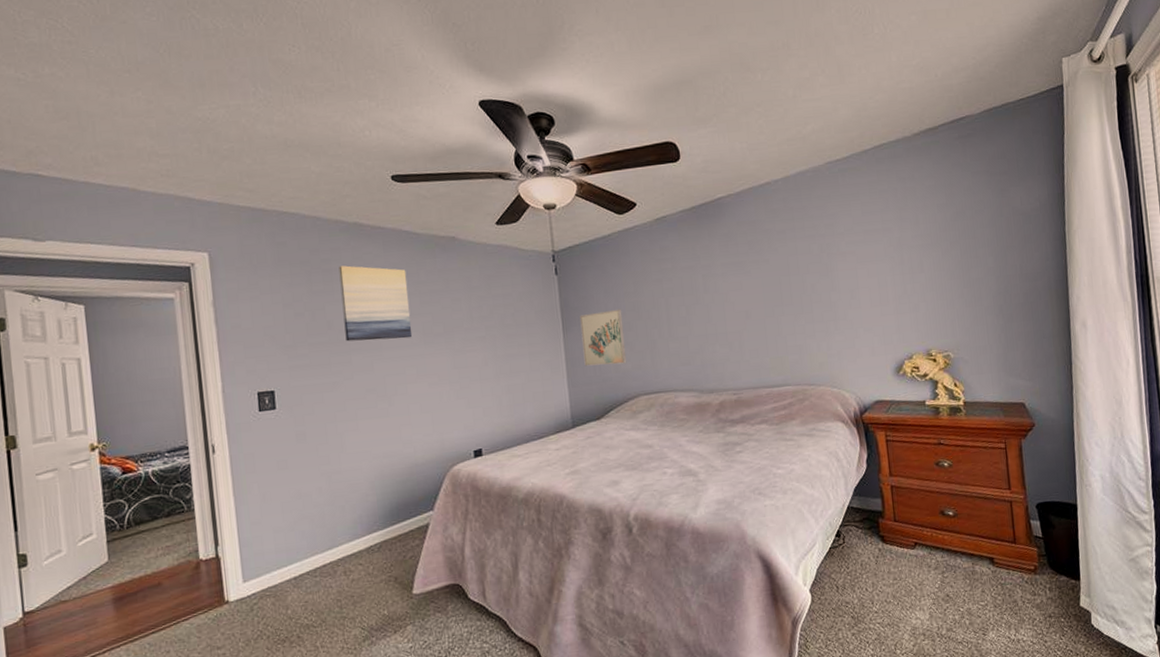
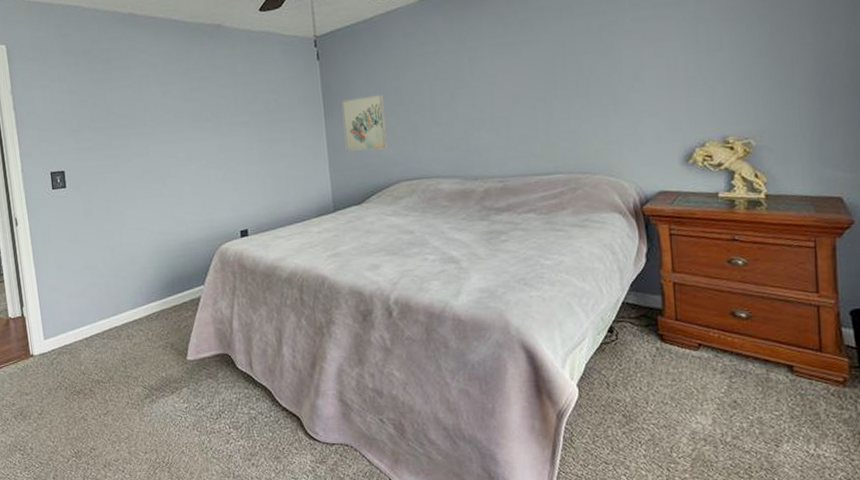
wall art: present [338,265,413,342] -> none [116,54,183,126]

